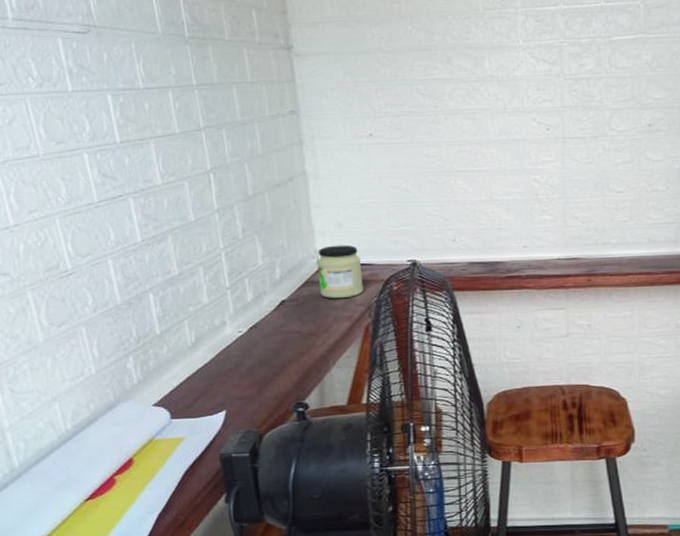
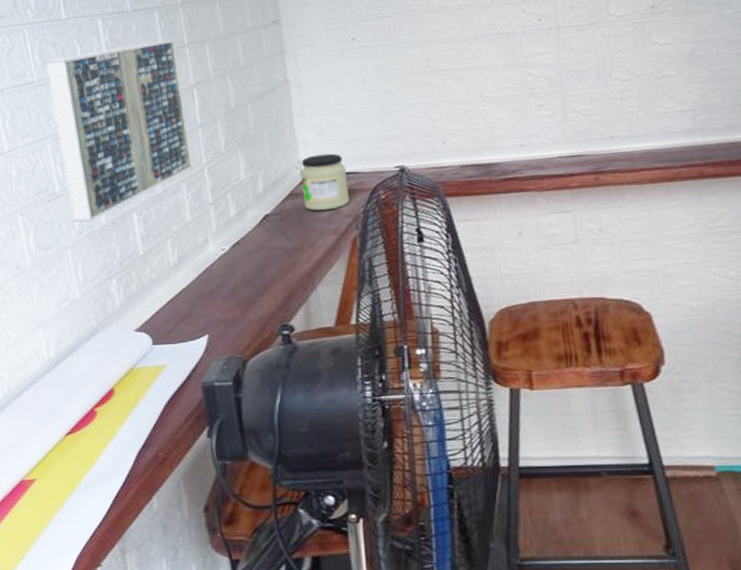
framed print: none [52,121,209,301] -> present [46,39,193,223]

